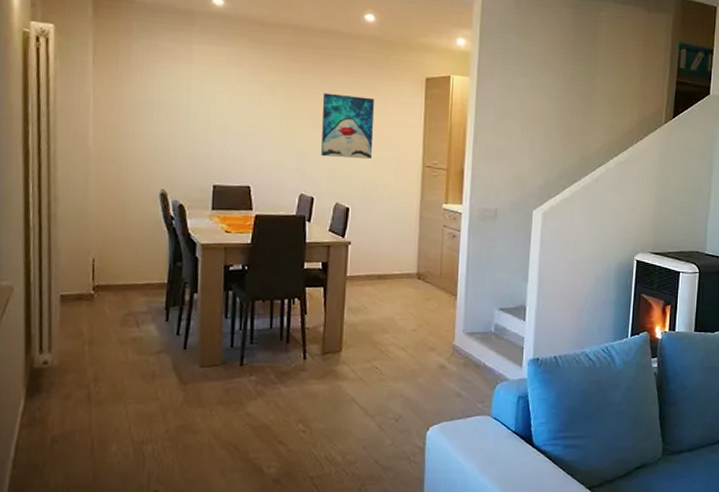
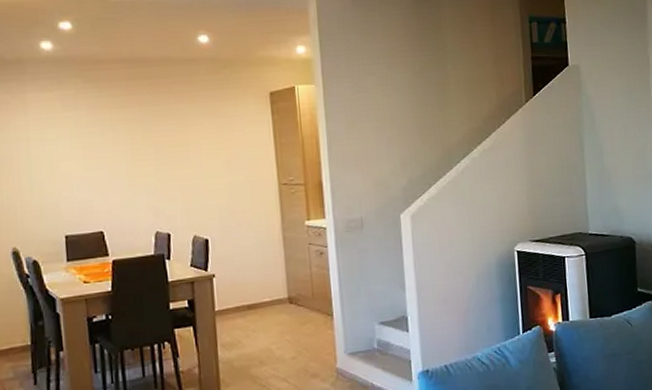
wall art: present [321,93,374,160] -> none [165,121,226,190]

